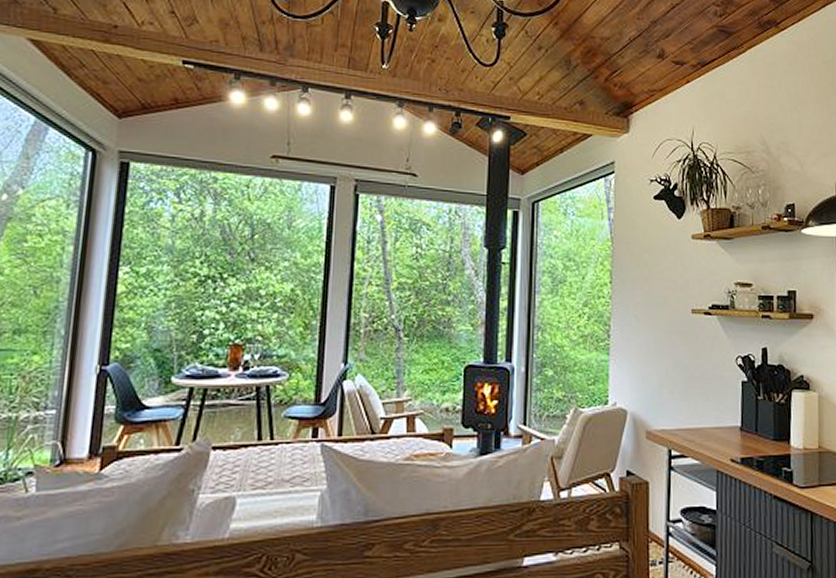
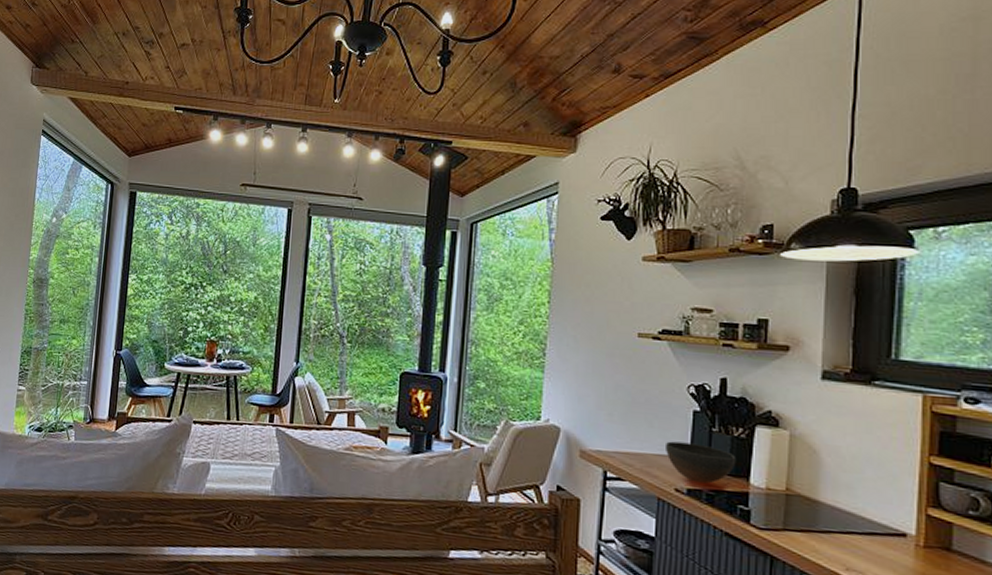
bowl: none [721,413,779,451] -> present [666,441,737,484]

